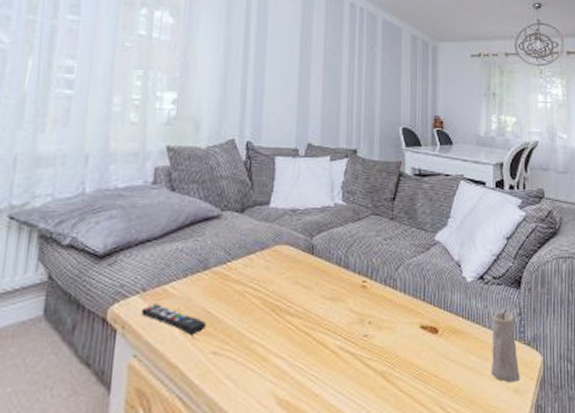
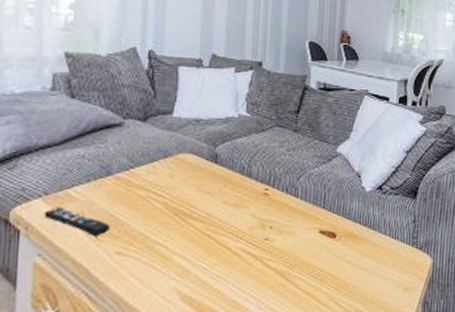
candle: present [490,310,520,383] -> none [383,217,411,282]

